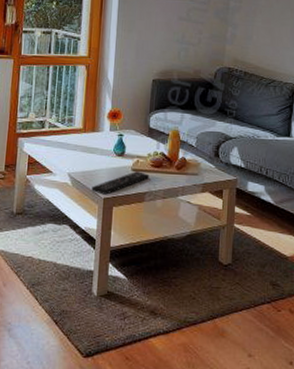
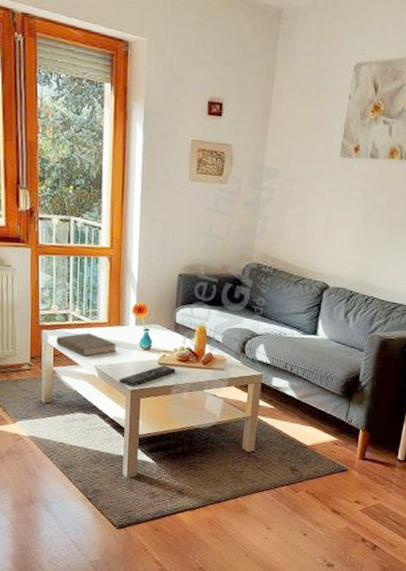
book: none [31,139,91,164] -> present [56,333,116,357]

